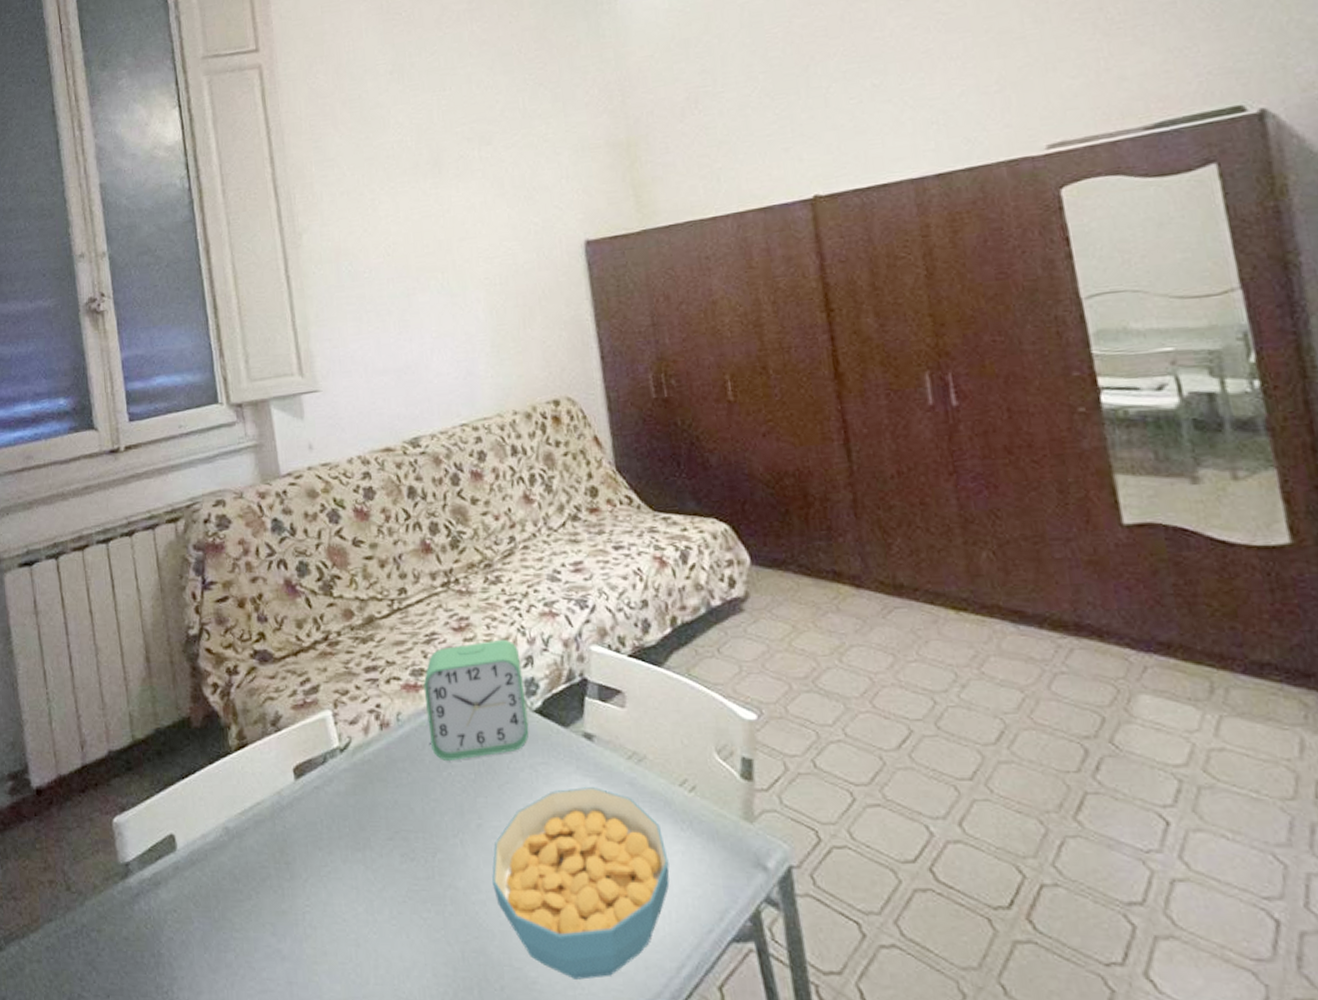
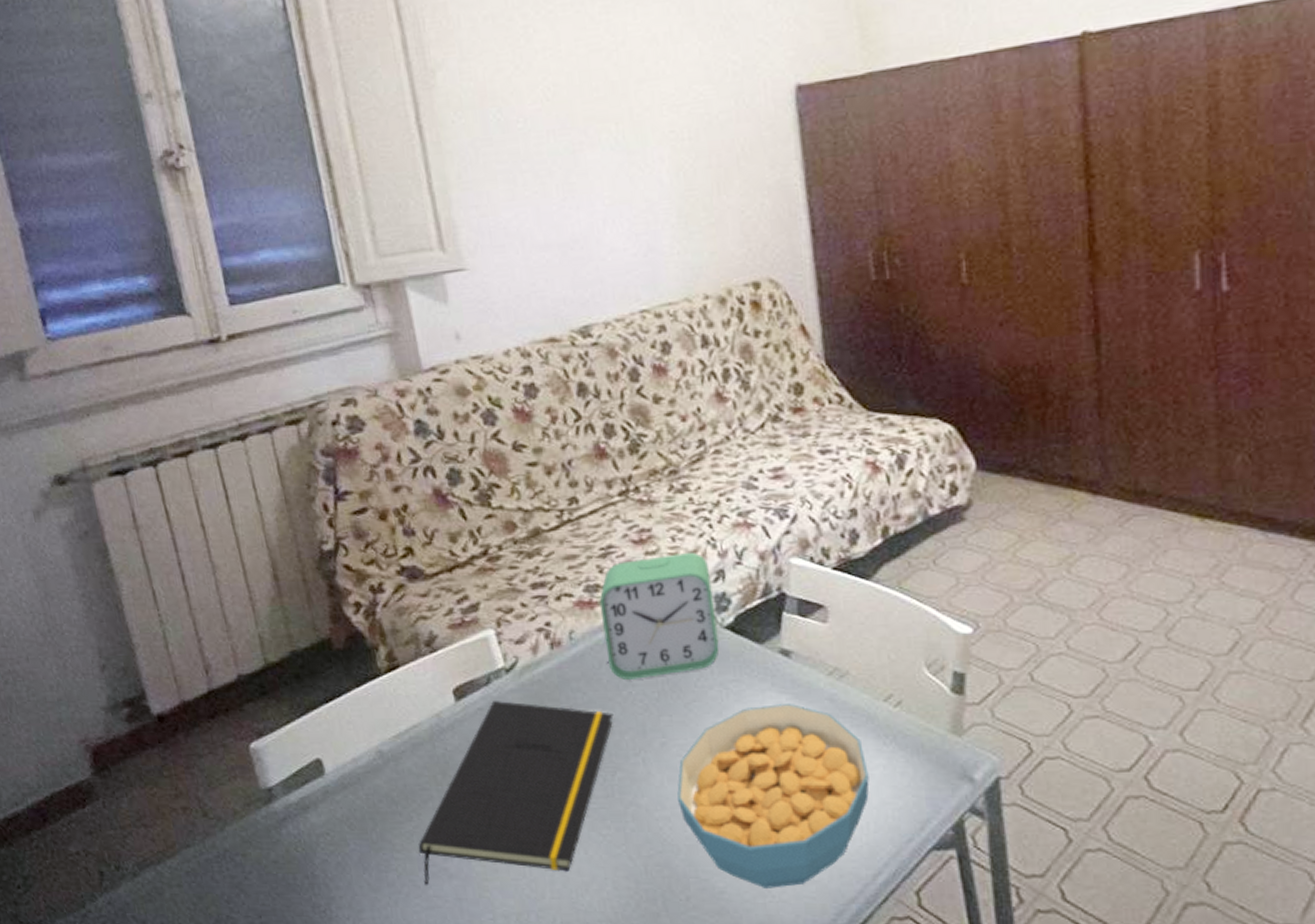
notepad: none [255,780,435,967] -> present [417,701,614,885]

